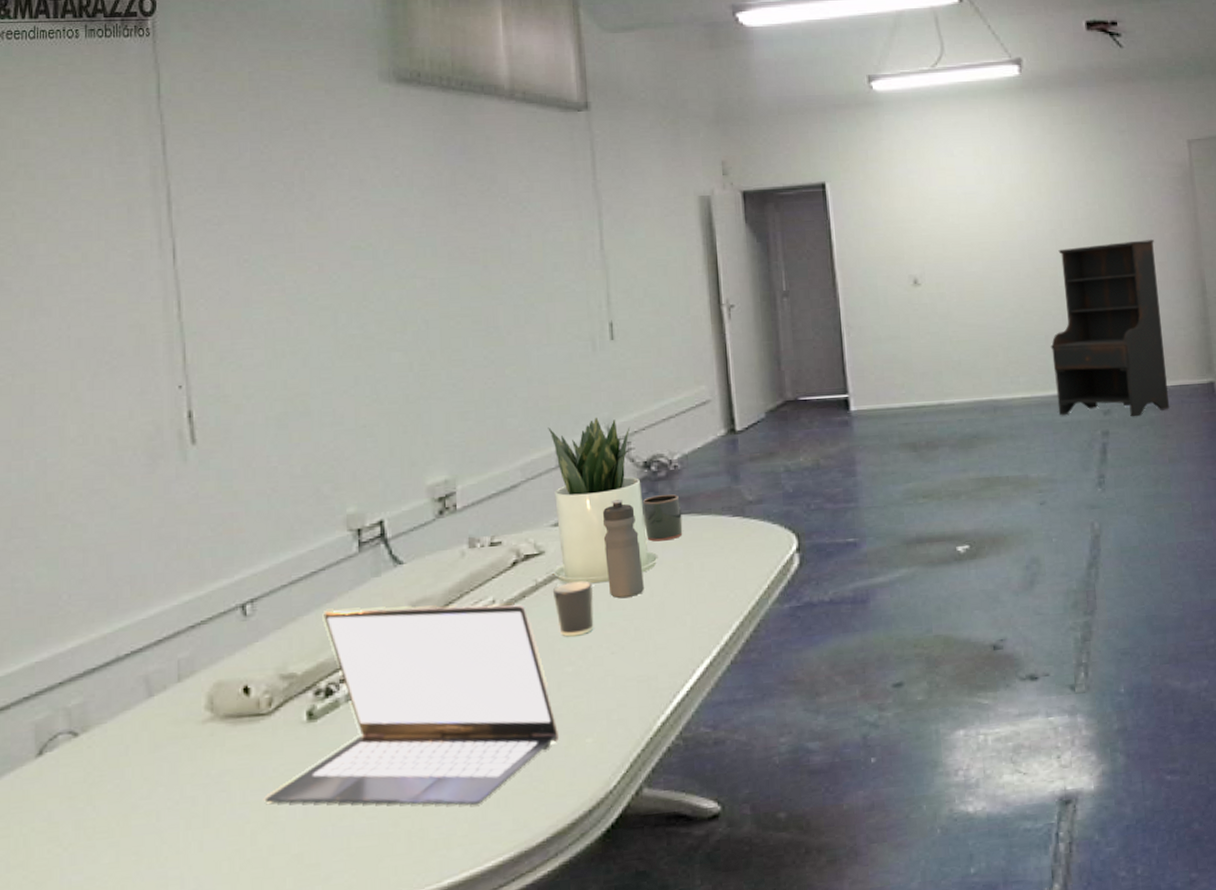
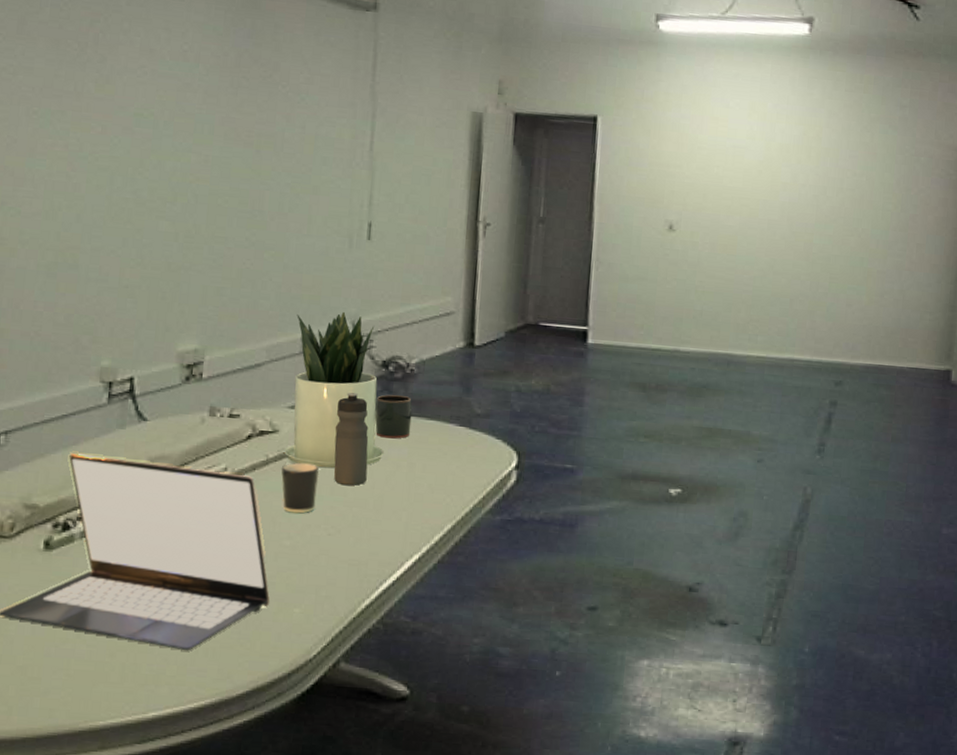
bookshelf: present [1050,240,1170,416] -> none [790,216,916,392]

